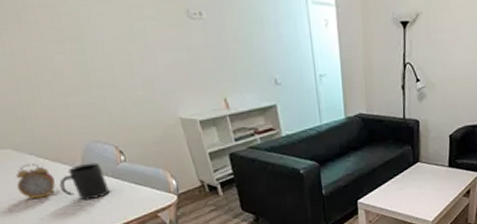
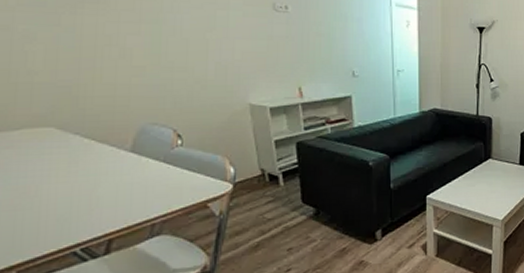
alarm clock: present [16,163,55,198] -> none [50,144,96,182]
mug: present [59,163,110,201] -> none [101,146,157,187]

